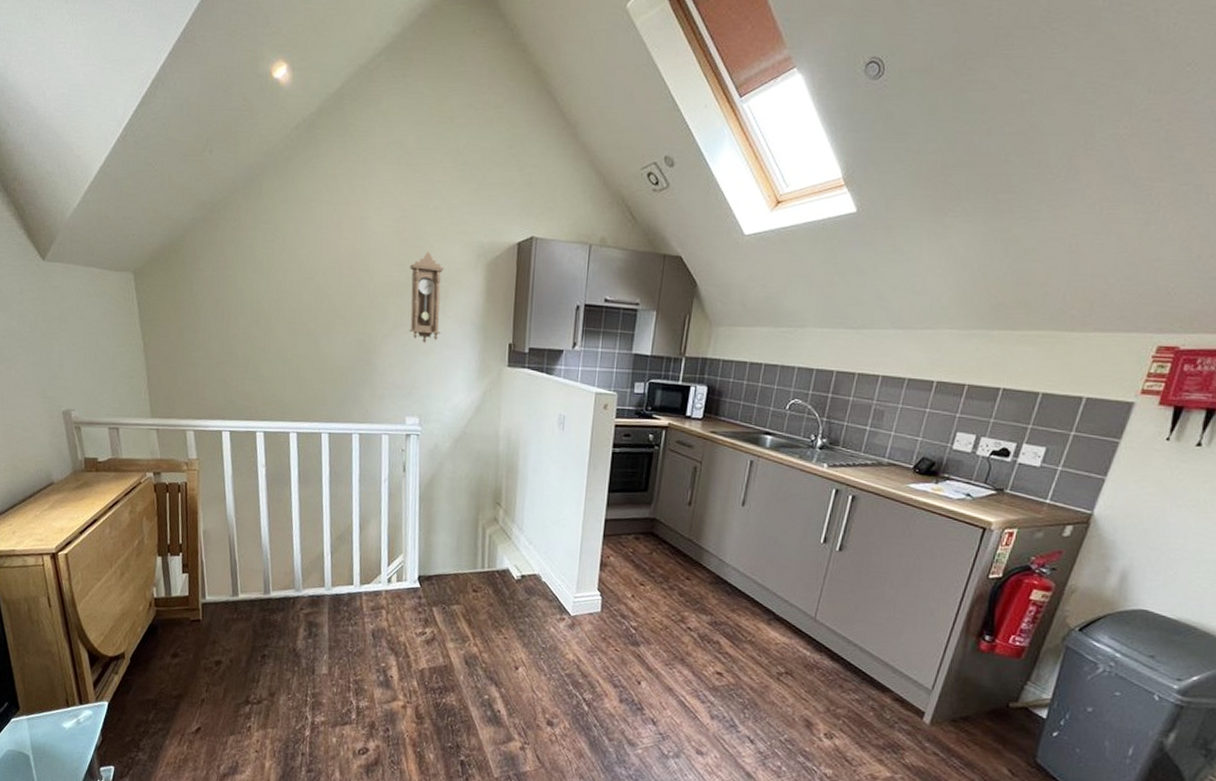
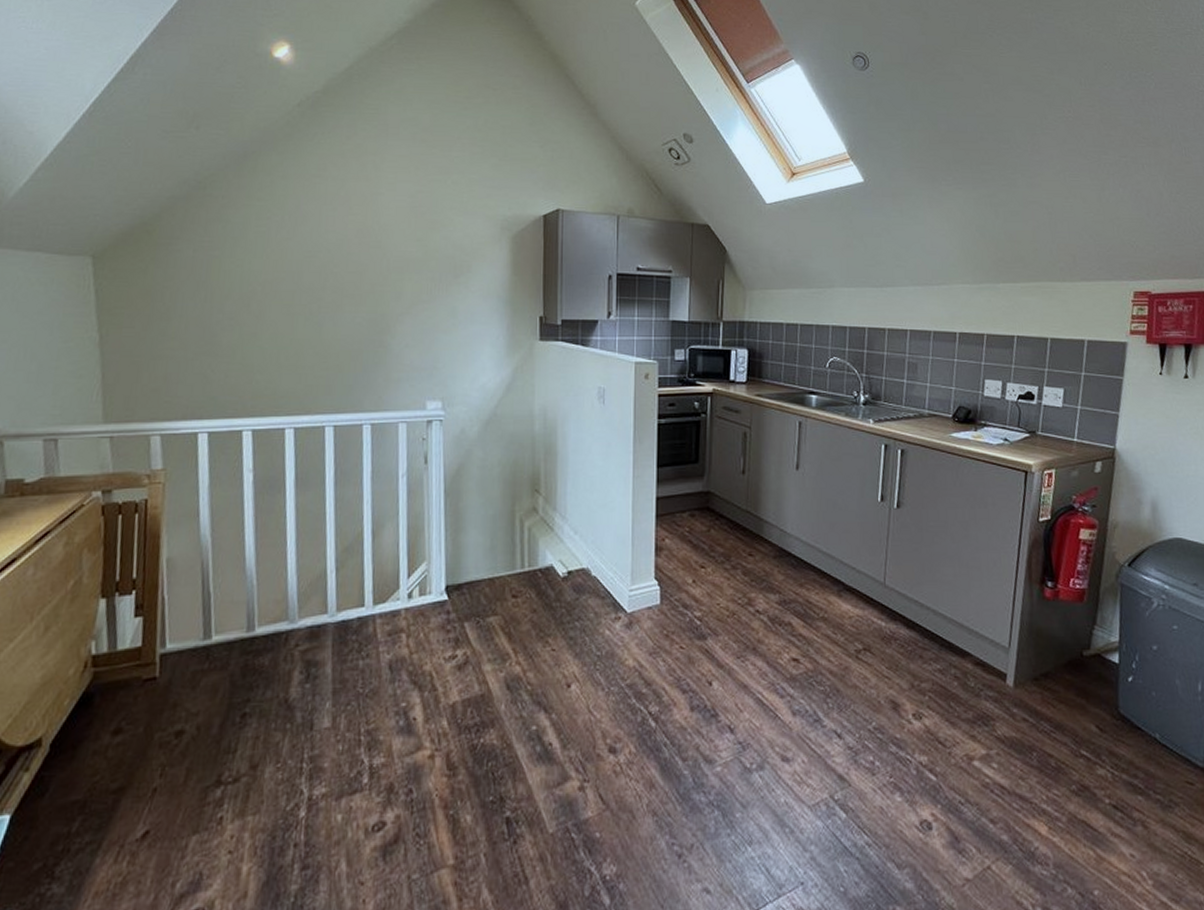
pendulum clock: present [408,251,445,343] -> none [427,226,466,320]

